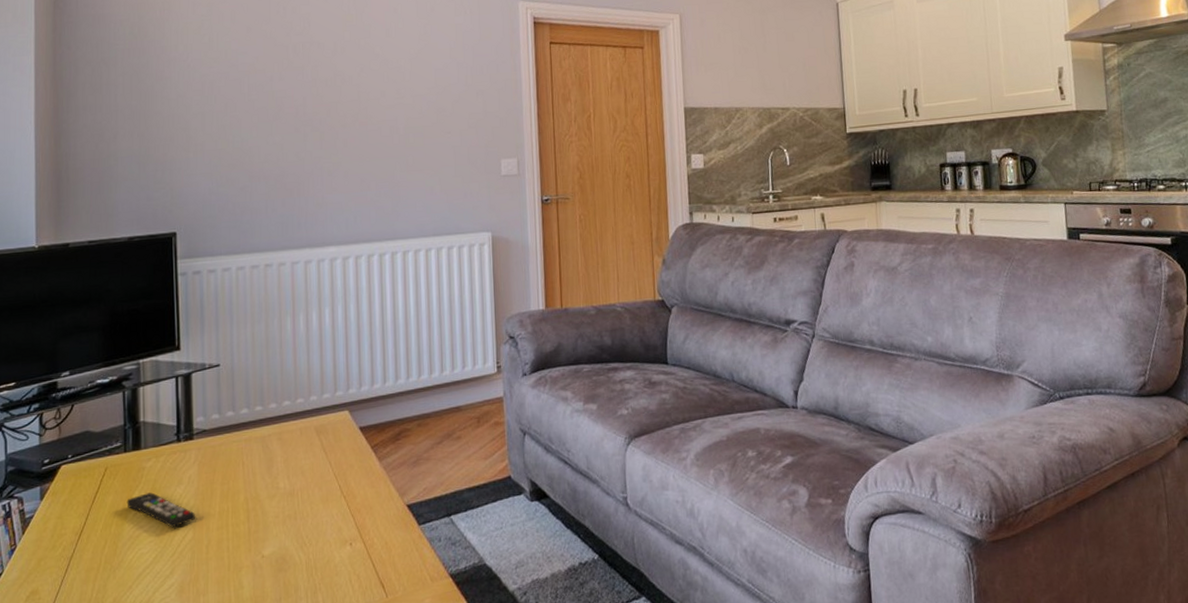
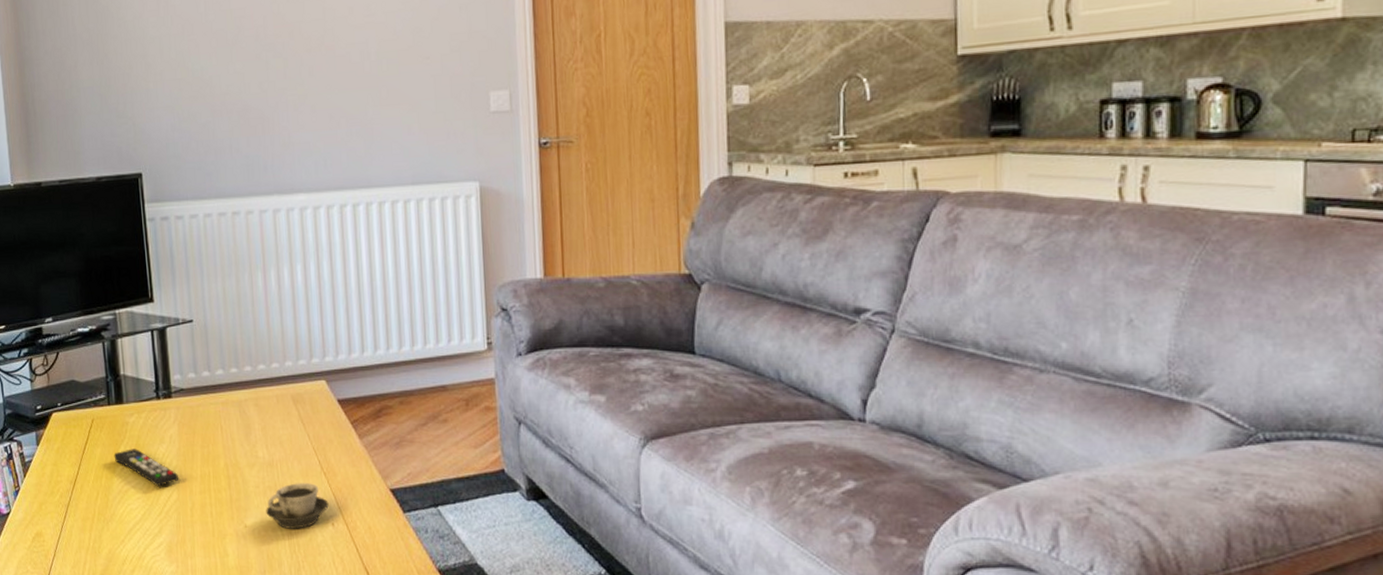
cup: none [284,507,347,554] -> present [266,483,329,529]

